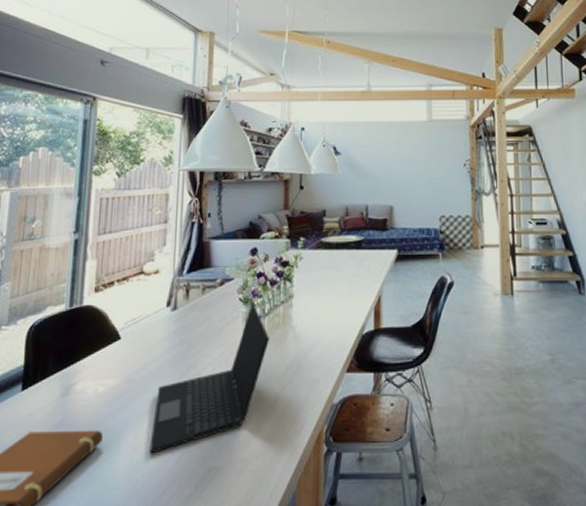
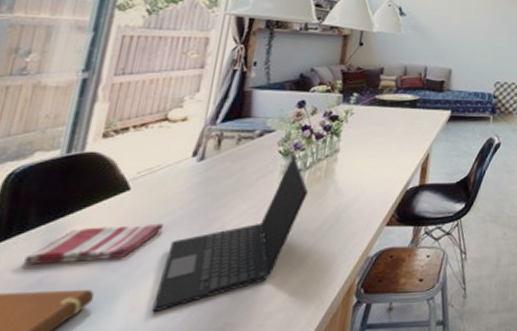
dish towel: none [49,370,151,407] -> present [24,223,165,265]

